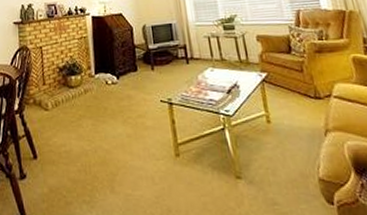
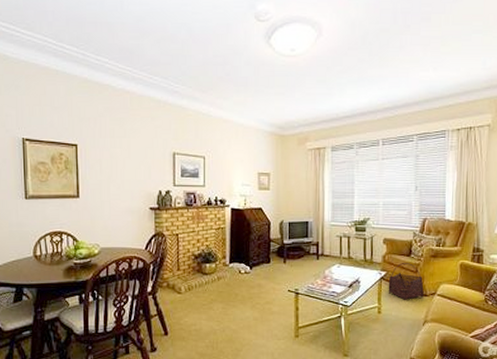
basket: none [271,61,318,105] -> present [388,263,424,300]

